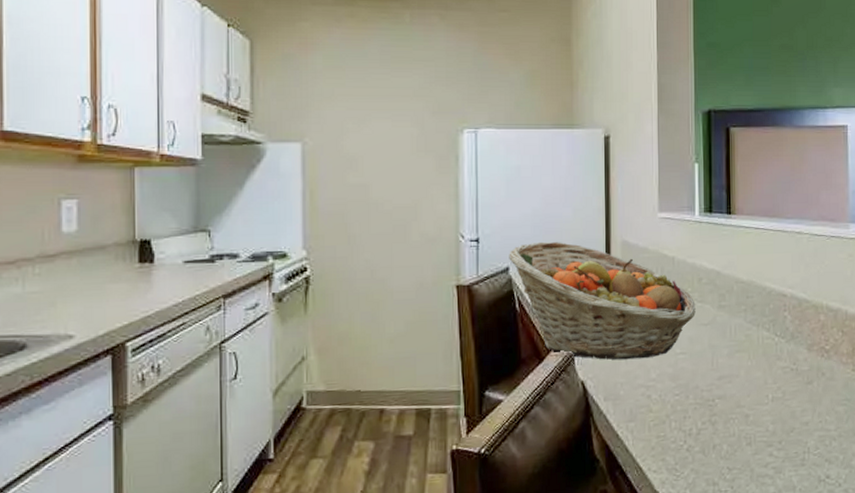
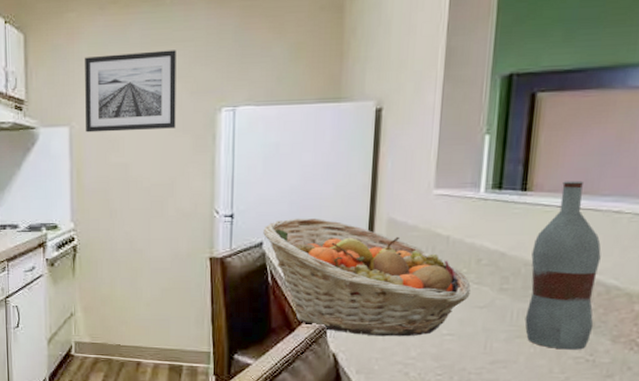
wall art: none [320,68,418,150] -> present [85,50,176,133]
bottle: none [740,205,793,361] -> present [524,181,602,350]

